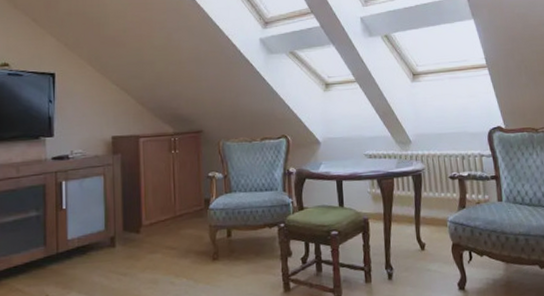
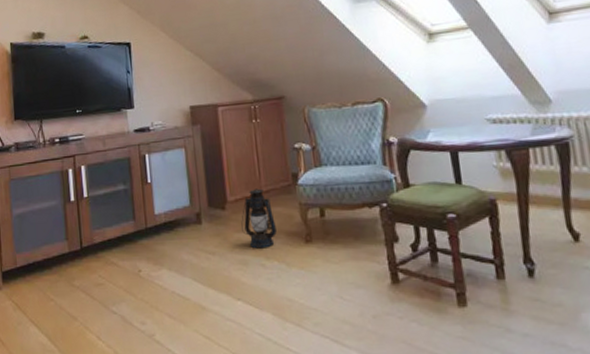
lantern: none [154,213,187,268] -> present [241,188,277,249]

